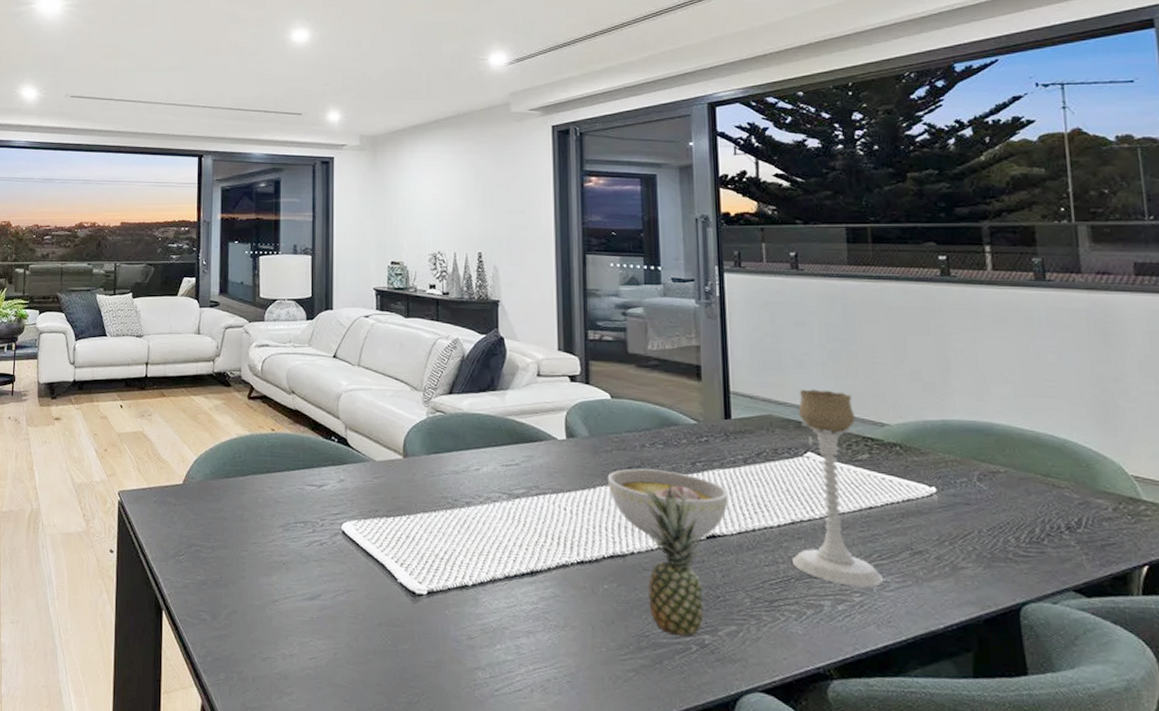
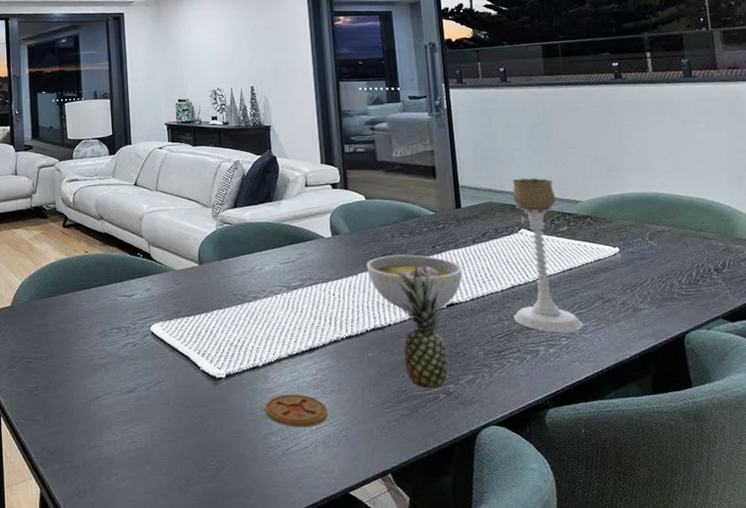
coaster: none [473,623,550,666] -> present [265,394,328,427]

